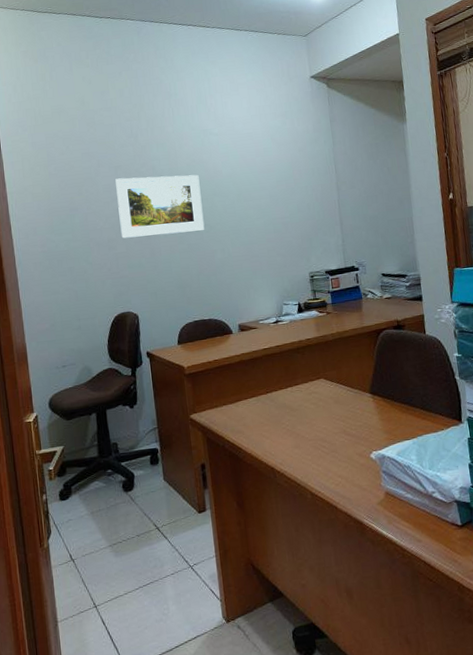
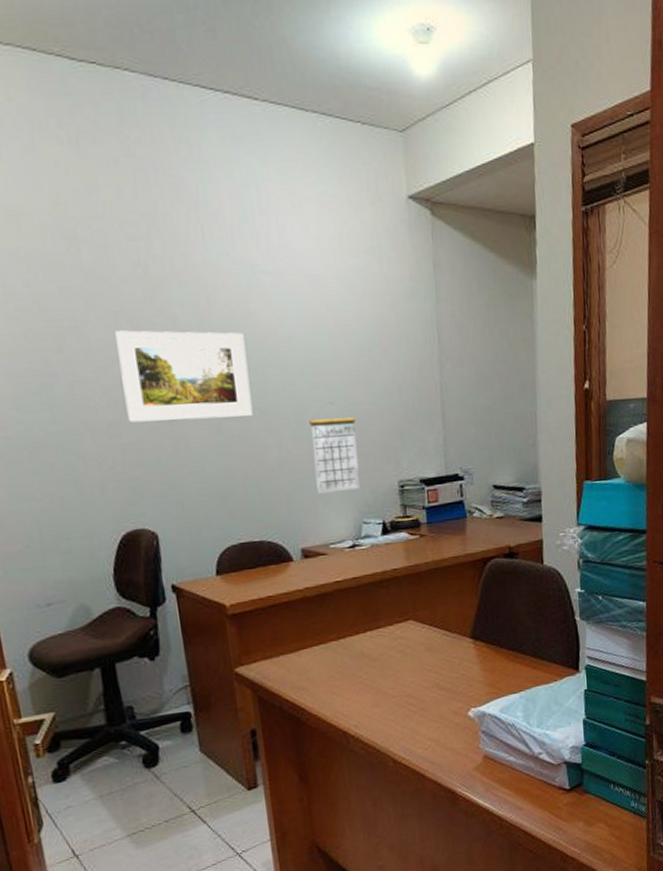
calendar: none [244,219,282,284] -> present [309,403,361,494]

